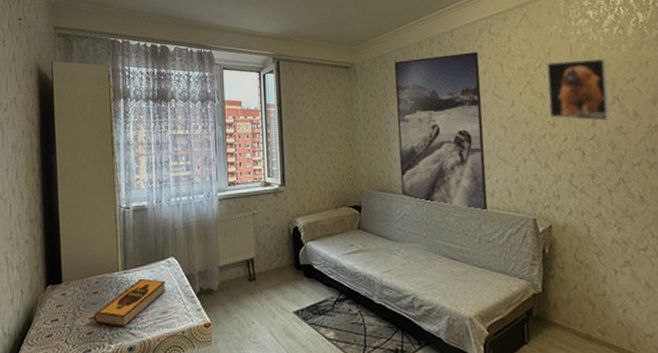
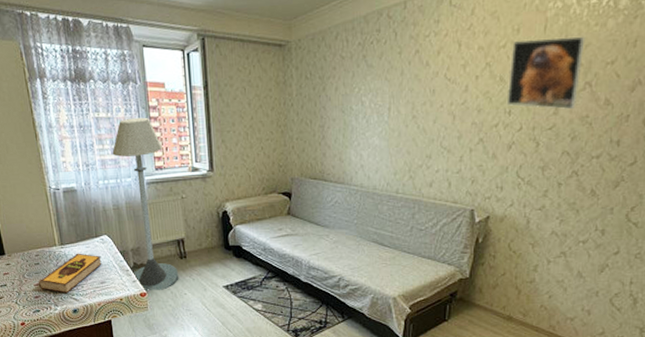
floor lamp: none [186,133,247,320] -> present [112,117,179,290]
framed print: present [394,52,488,212] -> none [334,27,433,202]

